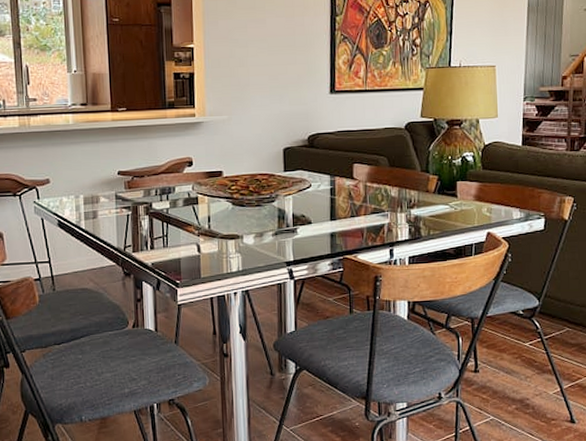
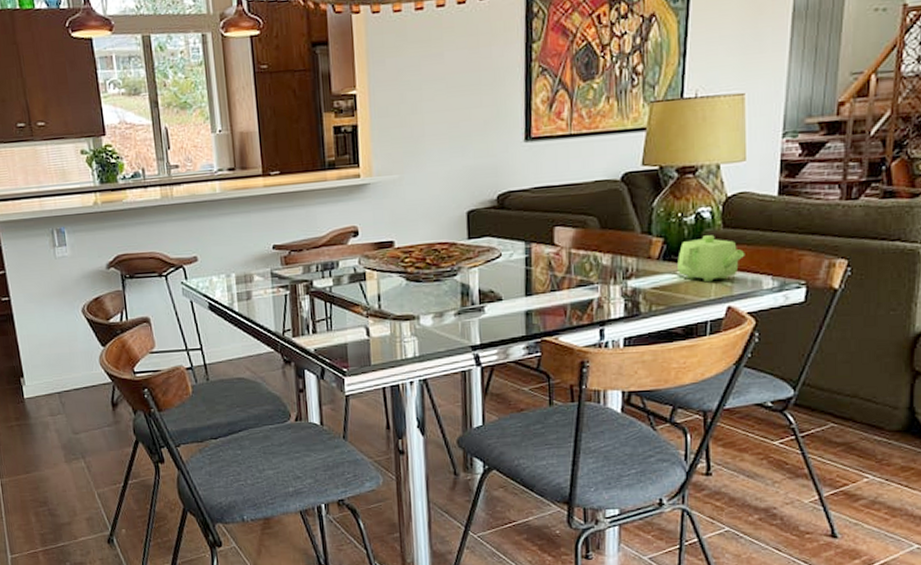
teapot: none [449,175,499,213] -> present [677,235,745,283]

